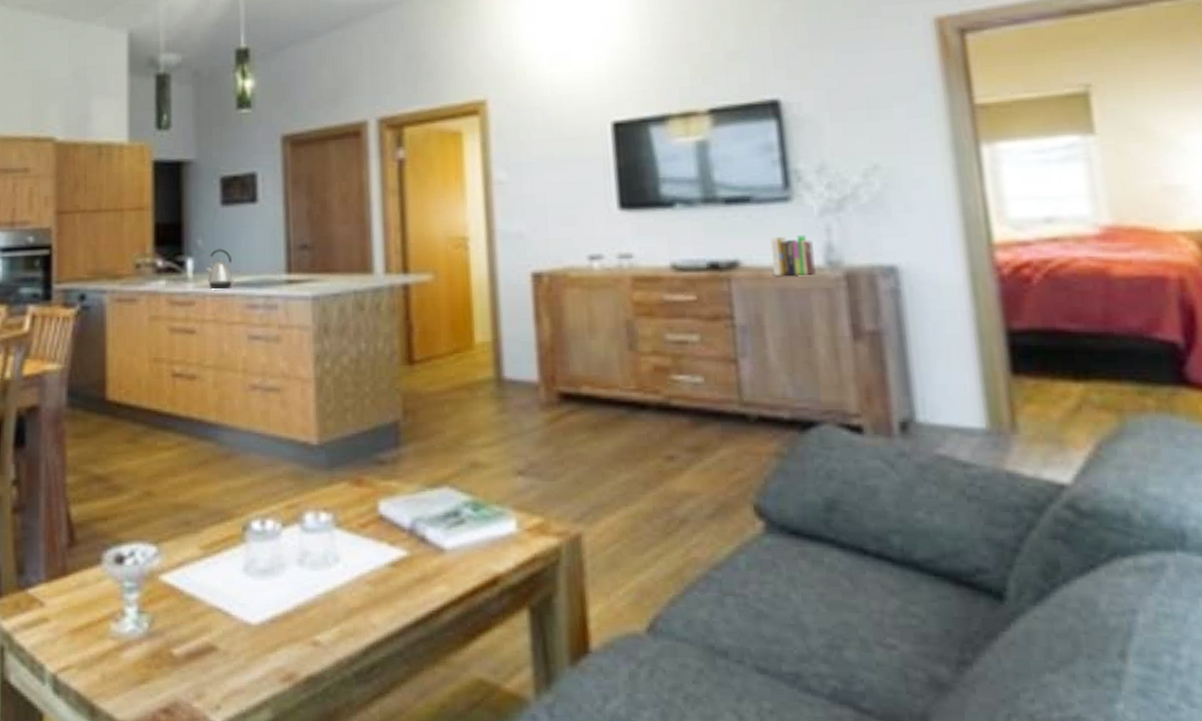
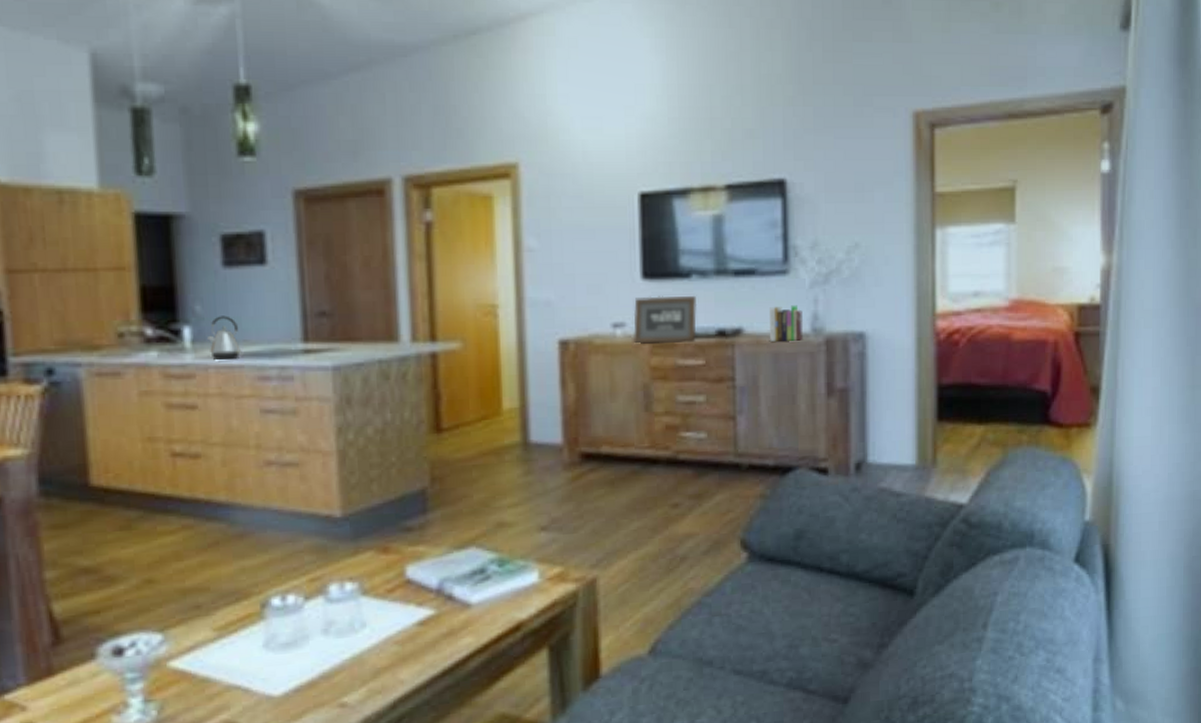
picture frame: none [612,226,685,278] -> present [634,296,697,344]

